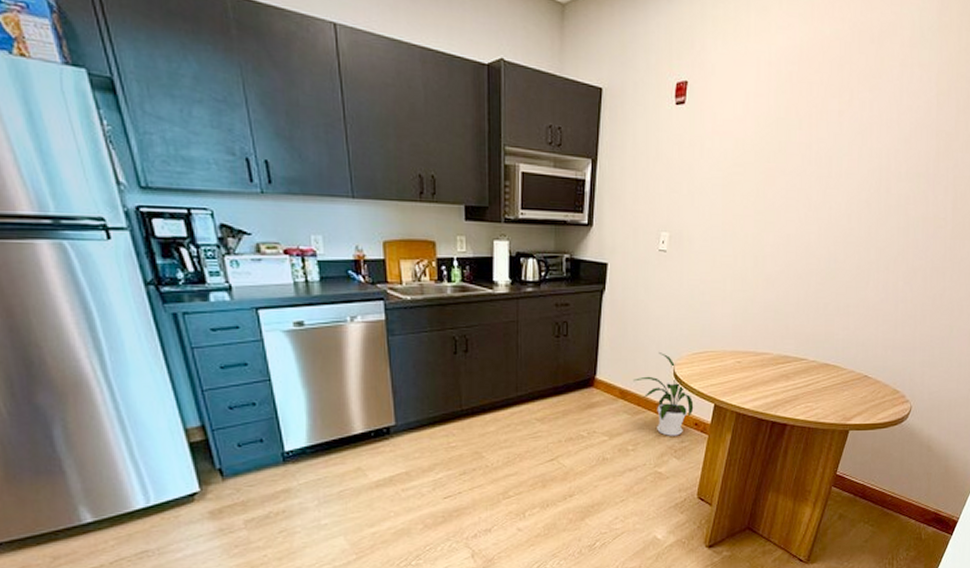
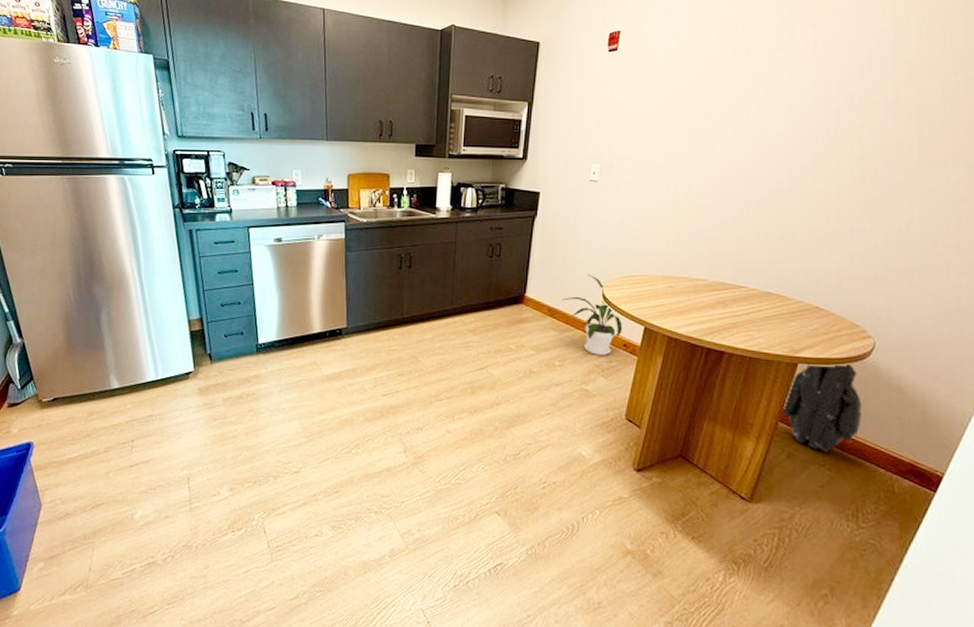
backpack: none [835,427,899,511] -> present [781,363,862,453]

